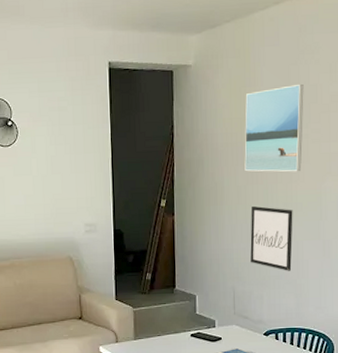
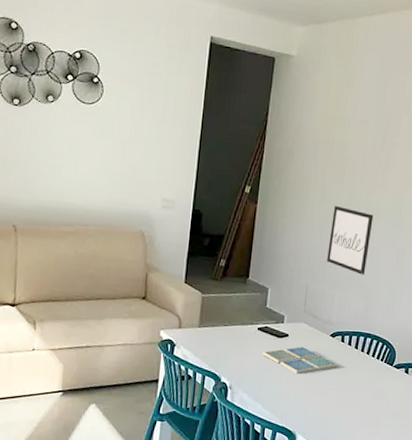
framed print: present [244,83,304,172] -> none [332,93,398,179]

